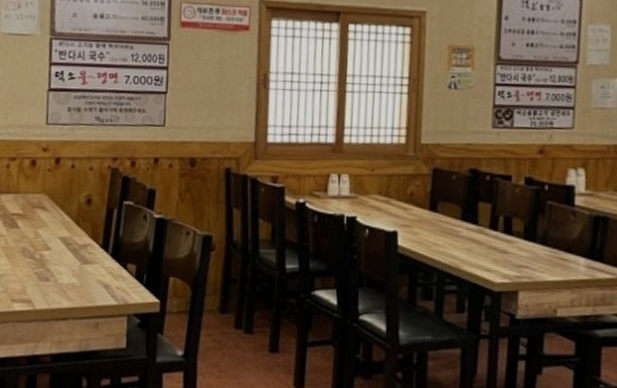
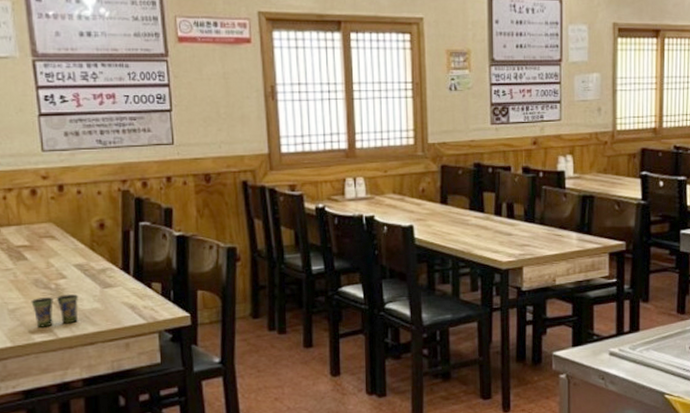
cup: none [16,266,59,297] -> present [31,294,78,327]

